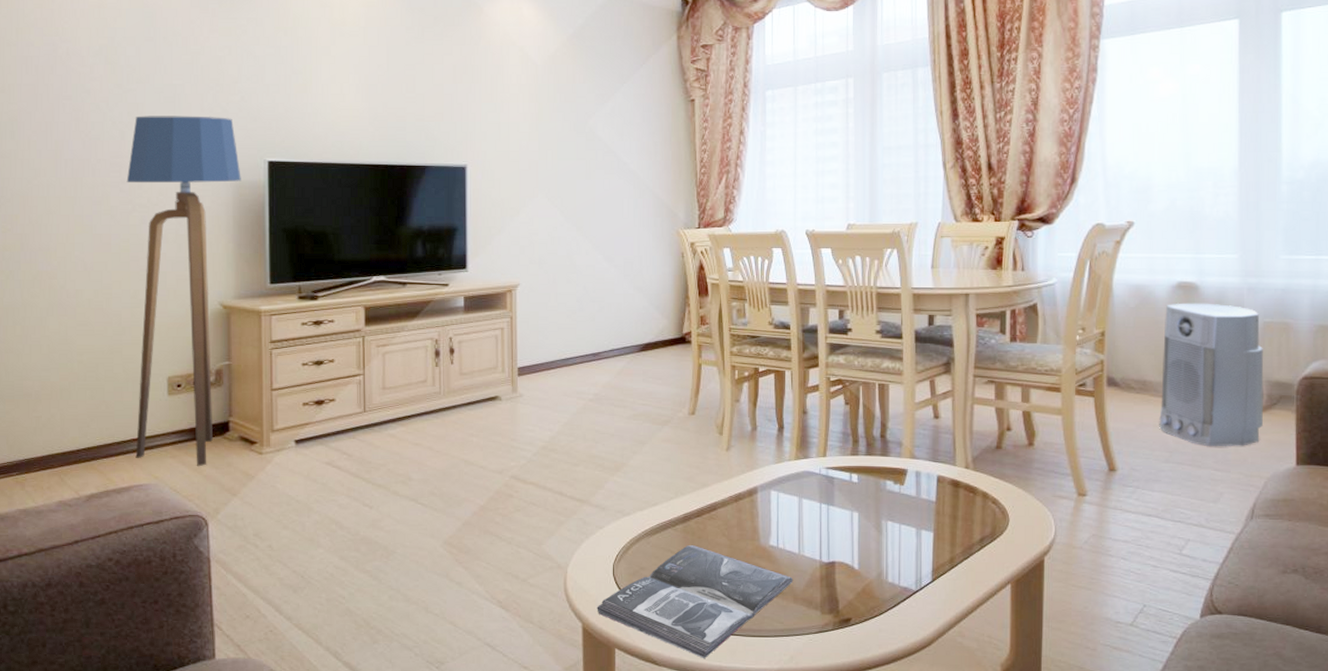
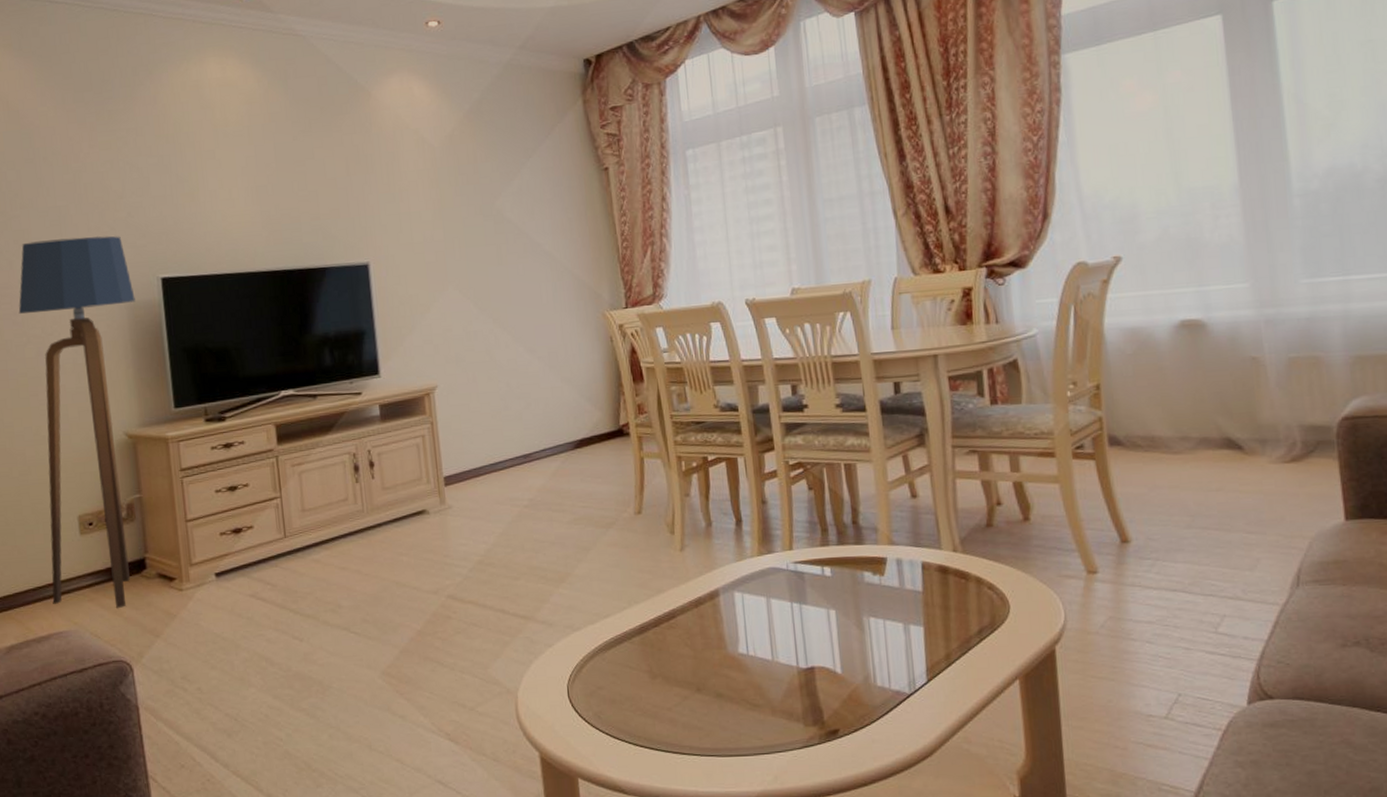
magazine: present [597,544,794,658] -> none [553,658,769,784]
air purifier: present [1159,303,1264,447] -> none [1169,341,1300,507]

